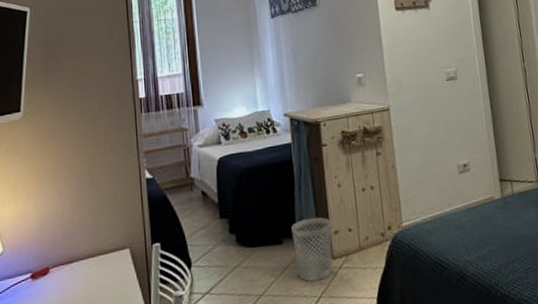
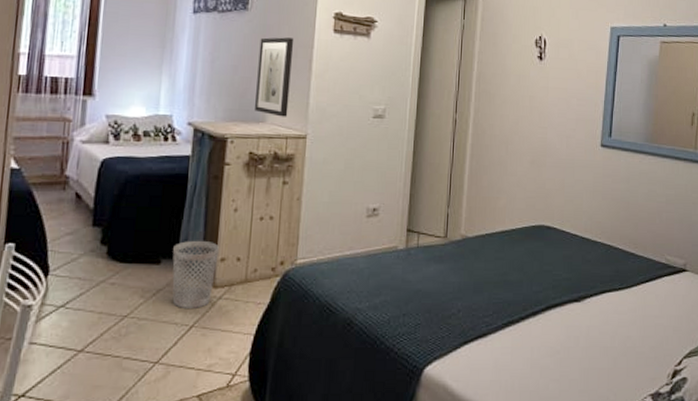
wall art: none [332,22,369,95] -> present [255,37,294,117]

